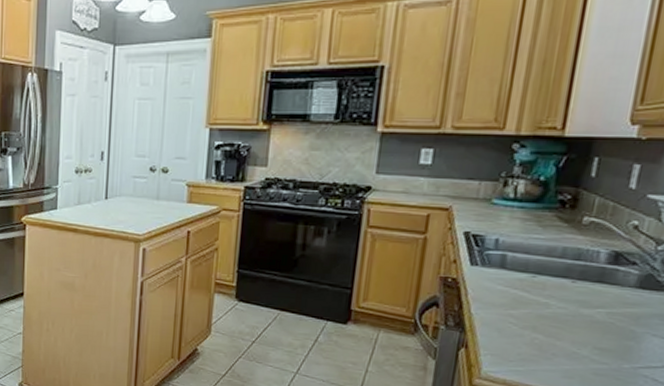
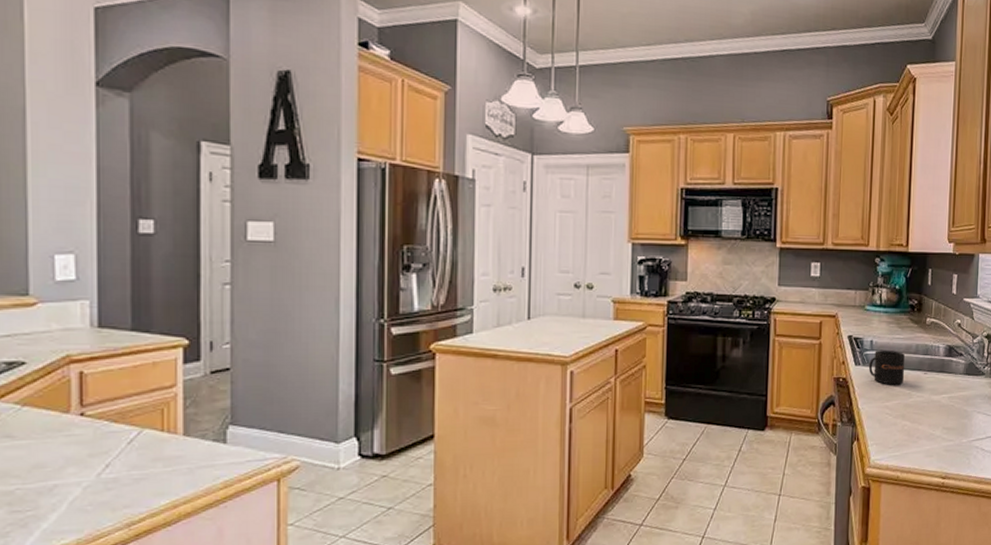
mug: none [489,251,544,292] -> present [868,351,905,385]

